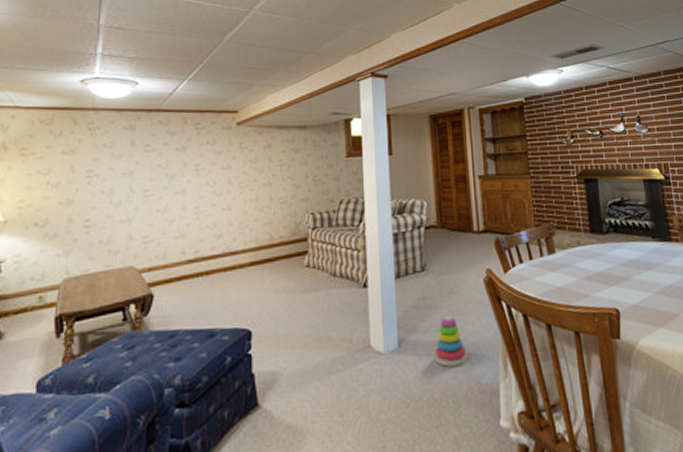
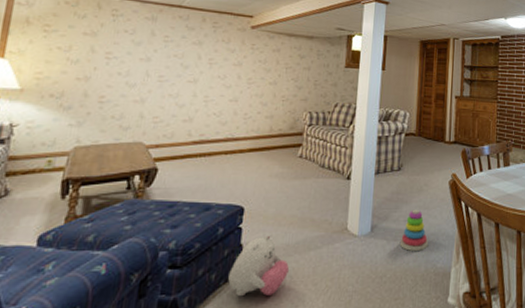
plush toy: none [243,359,309,435] -> present [228,234,289,297]

